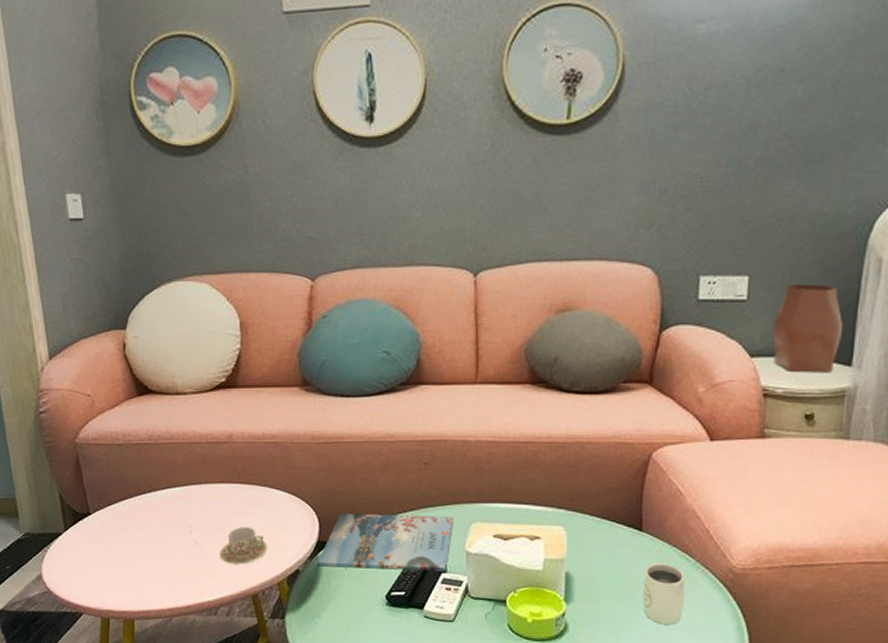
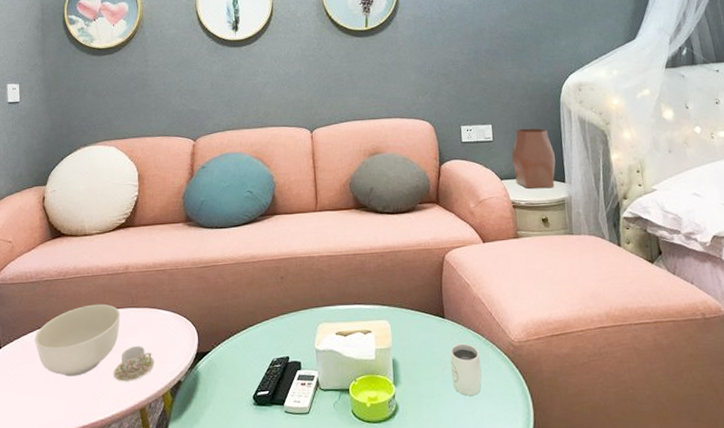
bowl: none [127,475,225,553] -> present [34,304,121,377]
magazine: present [317,514,454,572] -> none [196,320,305,376]

